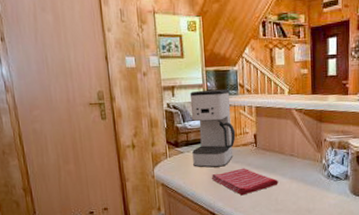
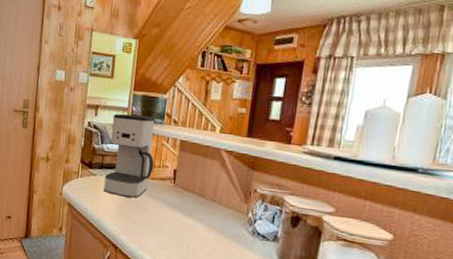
dish towel: present [211,168,278,196] -> none [120,203,193,234]

